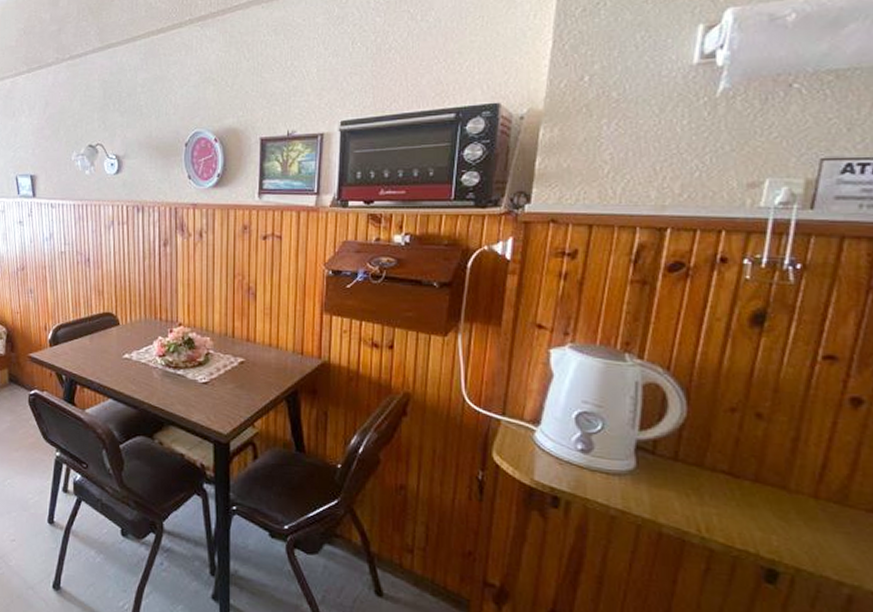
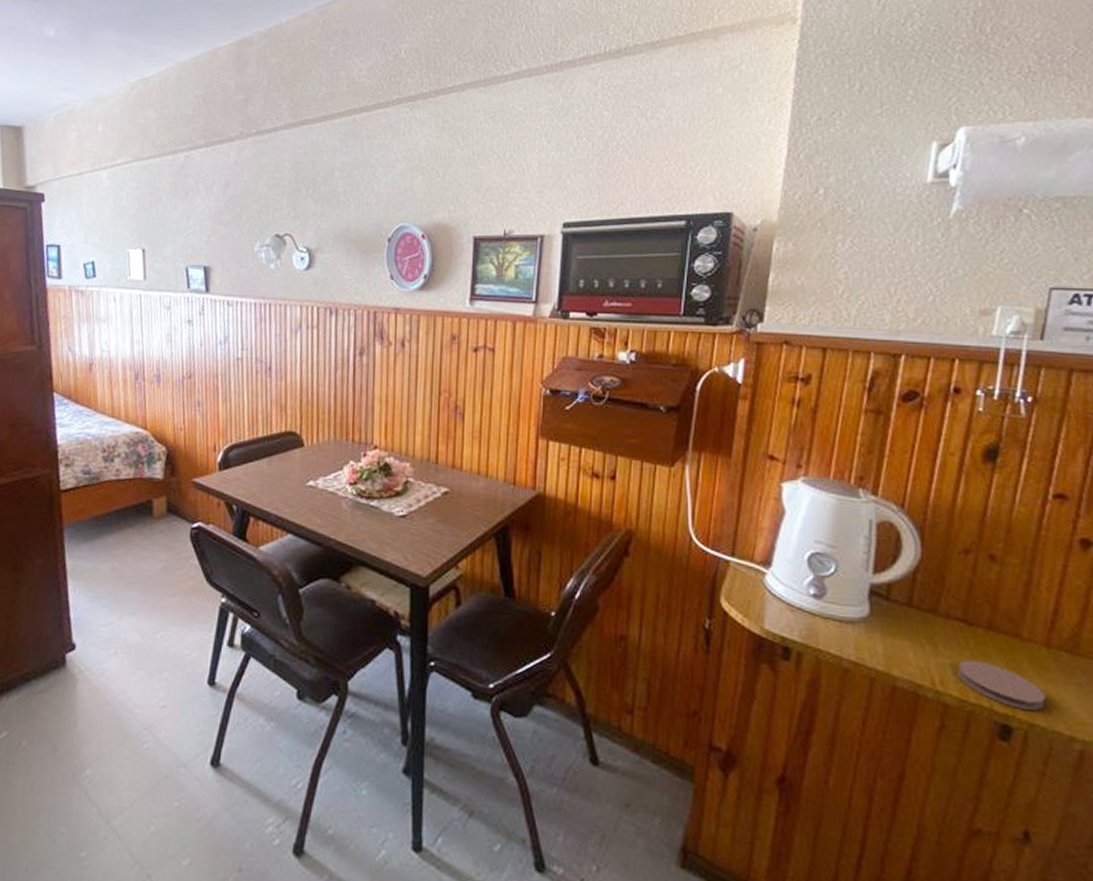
coaster: none [722,509,813,556] -> present [957,660,1045,710]

